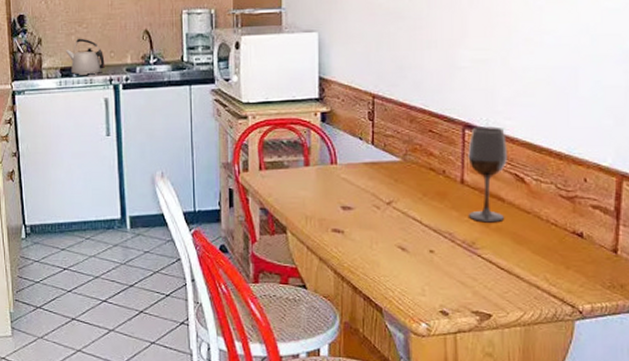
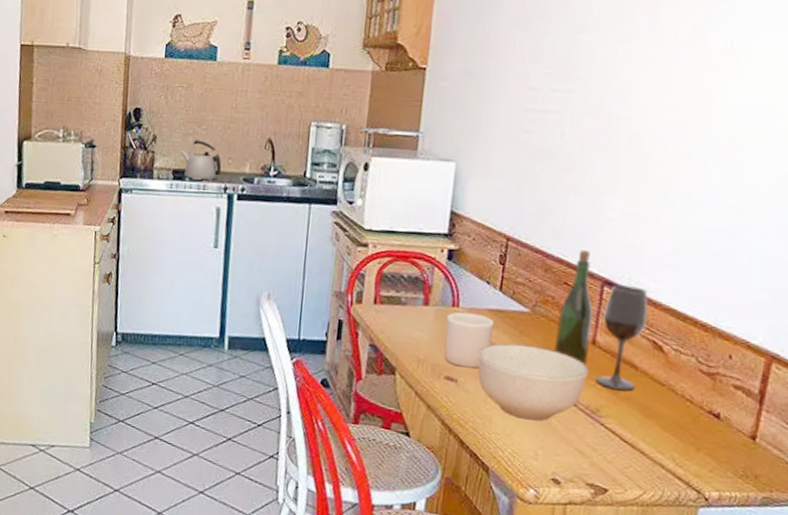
mug: none [327,168,370,219] -> present [444,312,494,369]
bowl: none [359,191,461,260] -> present [477,343,589,421]
wine bottle: none [428,99,459,203] -> present [555,250,594,365]

